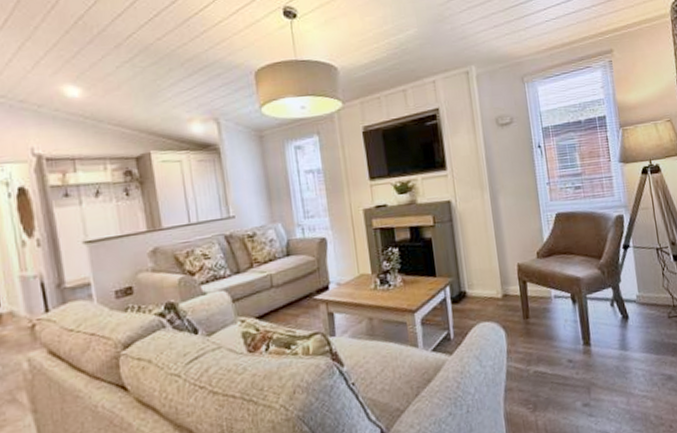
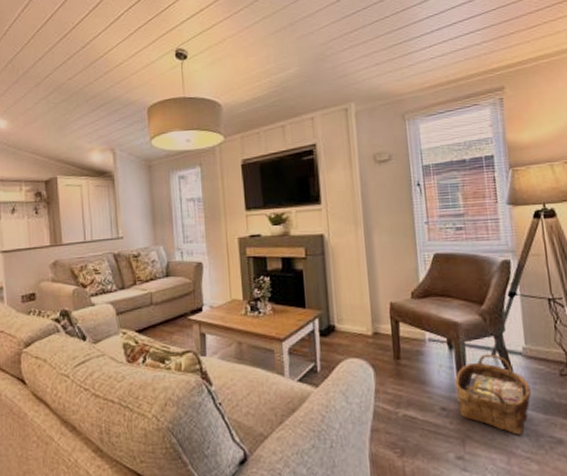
woven basket: none [578,304,645,377] -> present [454,354,531,435]

